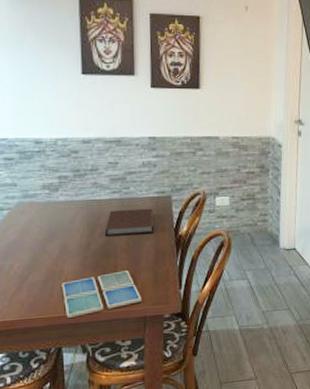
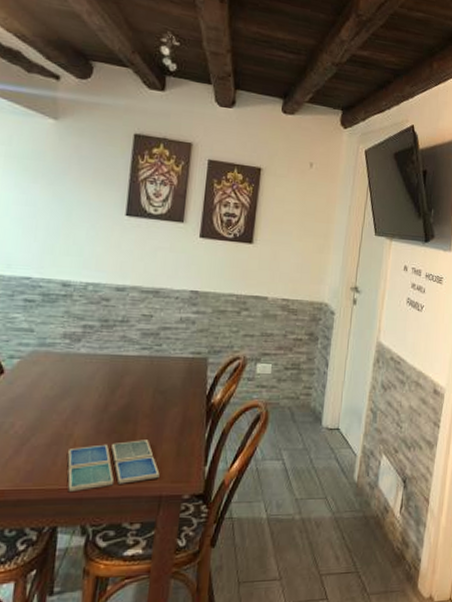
notebook: present [105,208,154,237] -> none [128,368,186,400]

